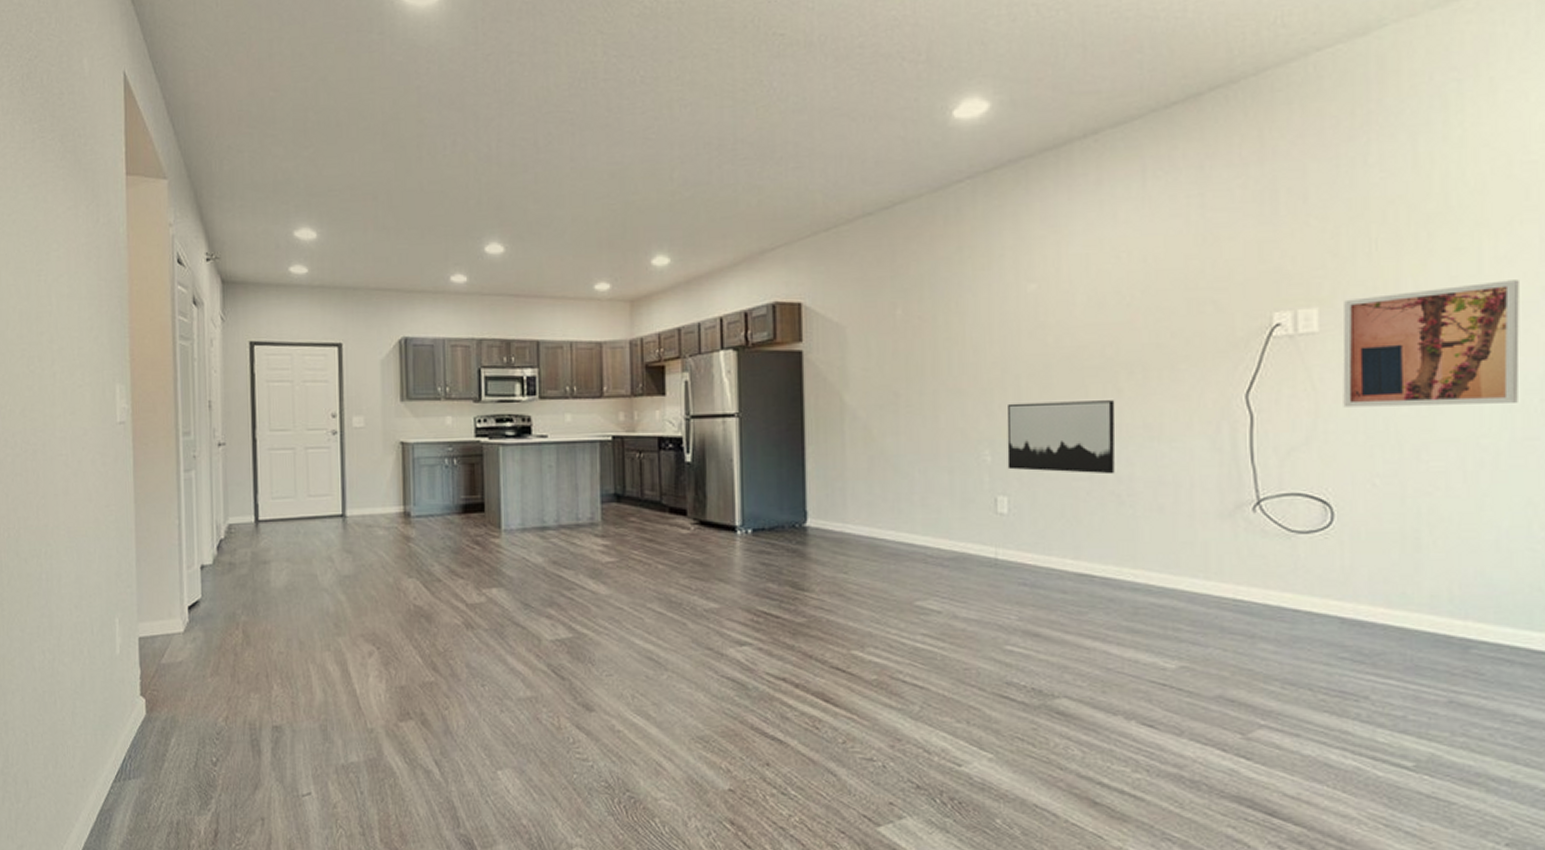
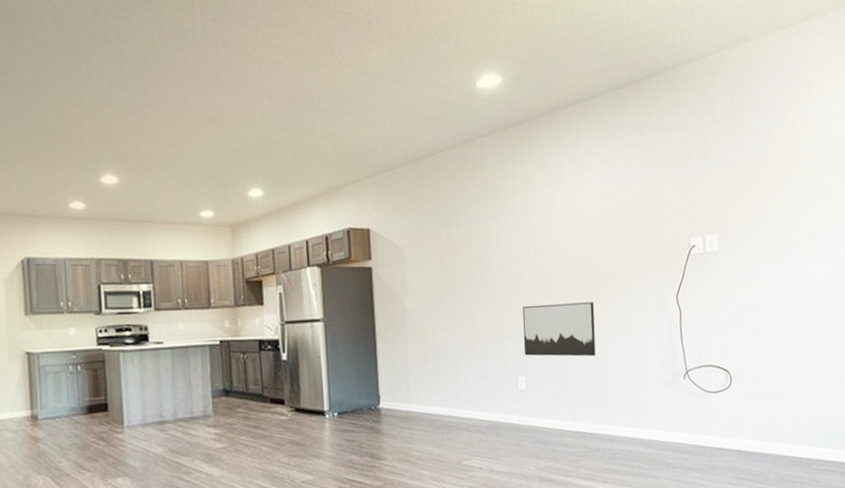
wall art: present [1342,280,1520,407] -> none [732,216,831,304]

